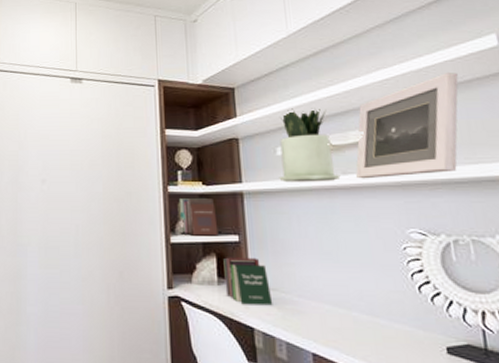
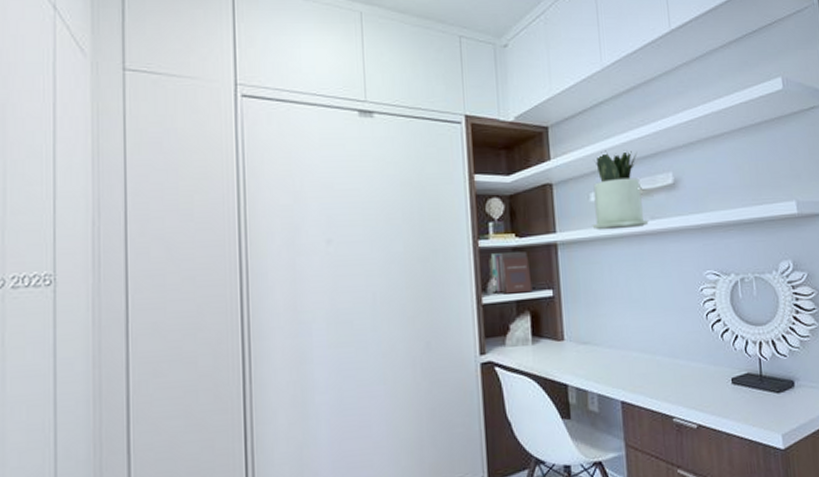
books: present [223,257,273,306] -> none [537,312,586,362]
picture frame: present [356,73,459,179] -> none [662,115,751,224]

